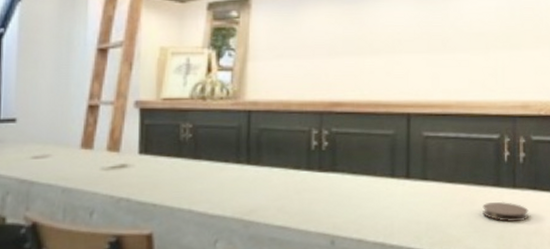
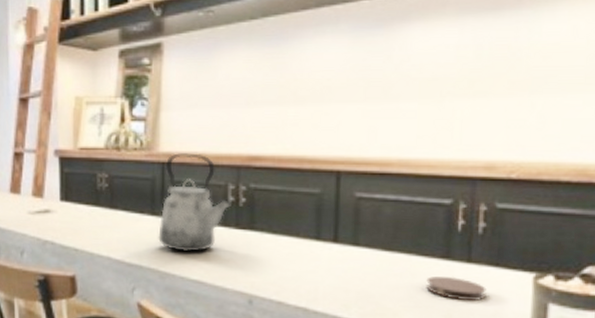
kettle: none [243,101,316,199] -> present [158,153,233,253]

